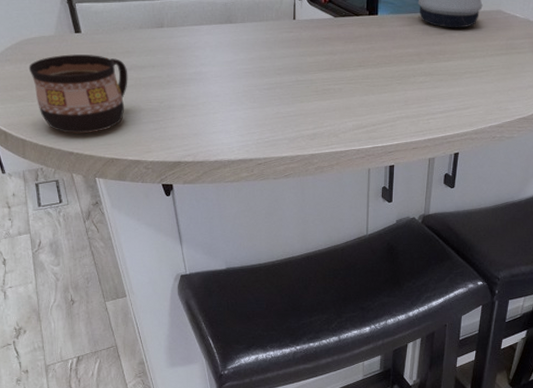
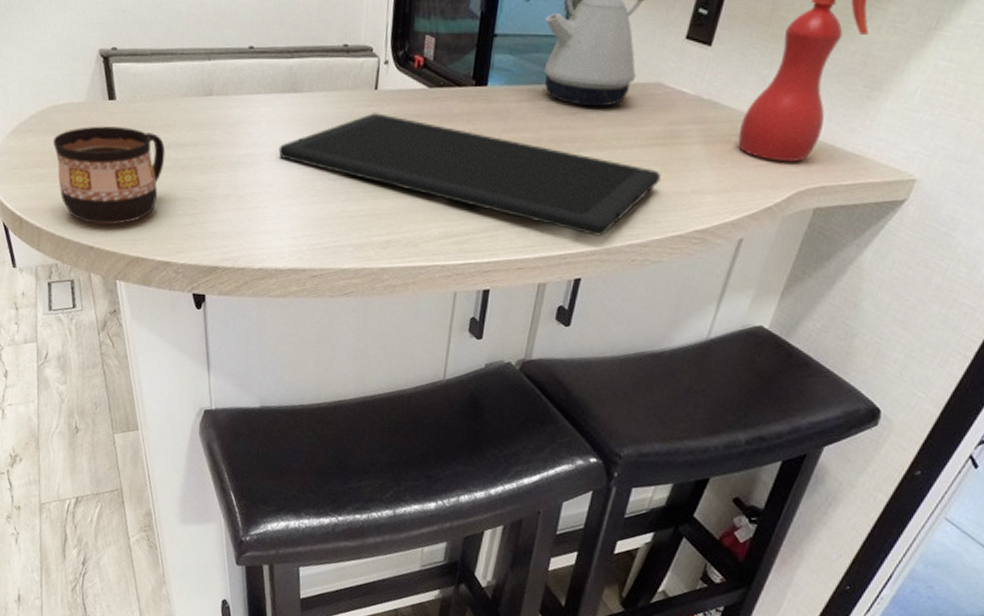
cutting board: none [222,37,508,121] -> present [278,113,662,236]

